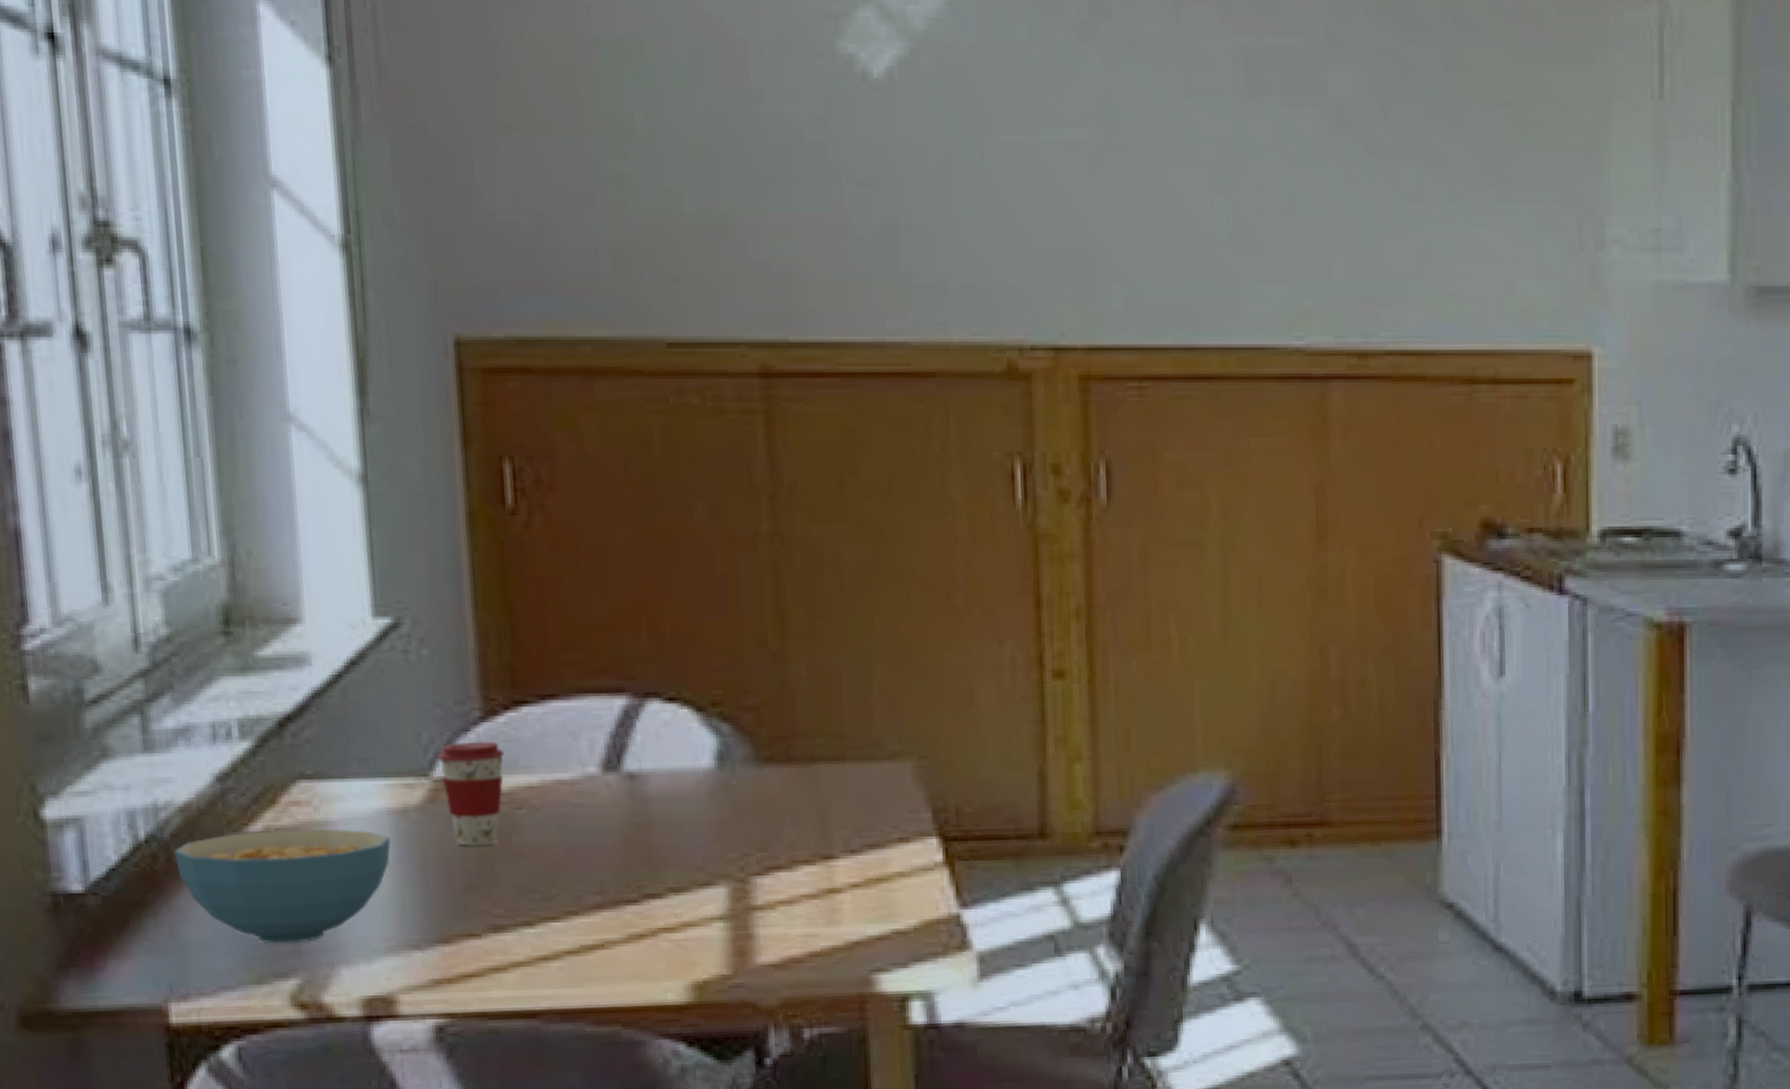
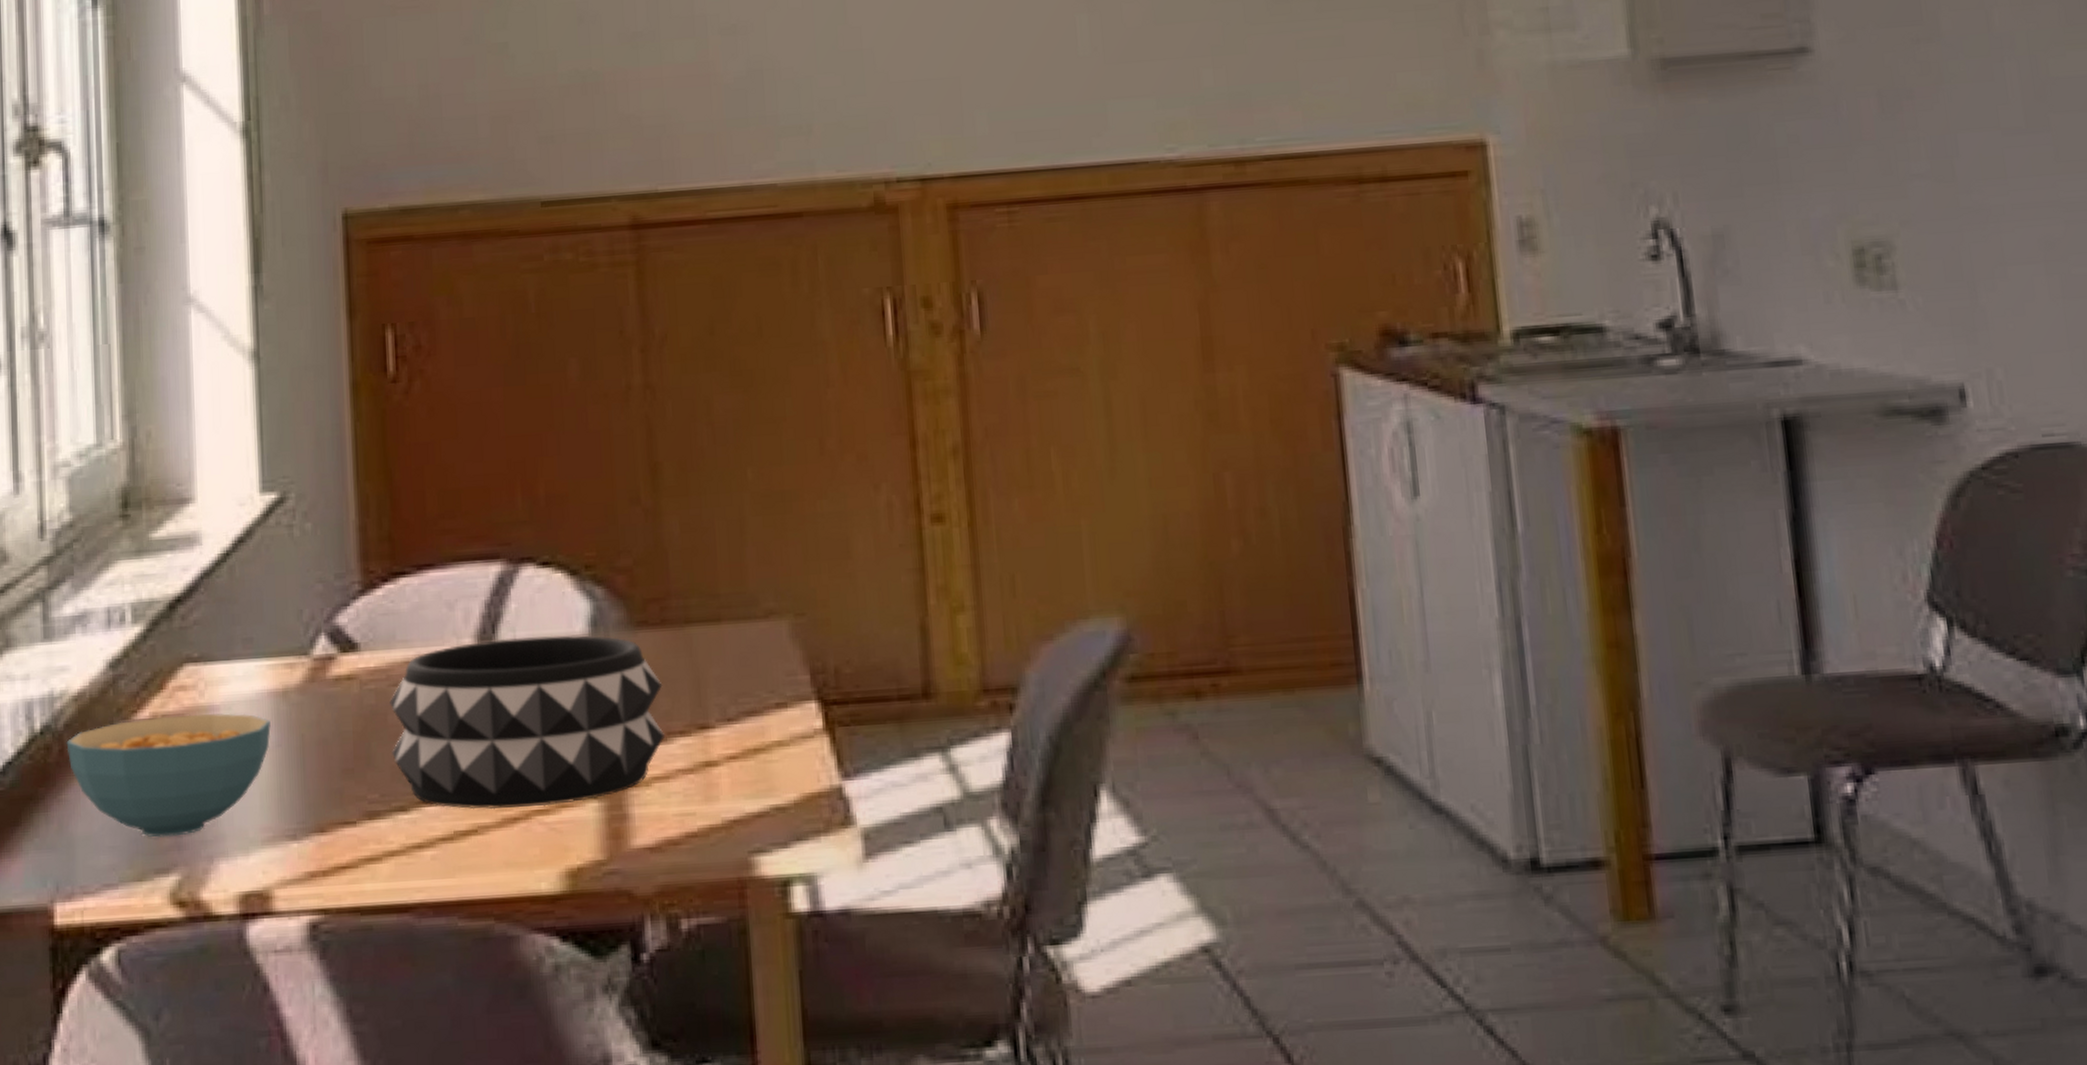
coffee cup: present [437,741,505,846] -> none [318,615,382,727]
decorative bowl: none [513,768,791,927] -> present [389,635,666,810]

